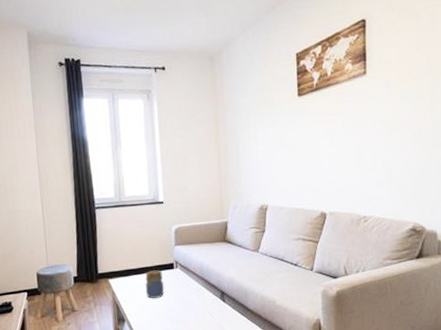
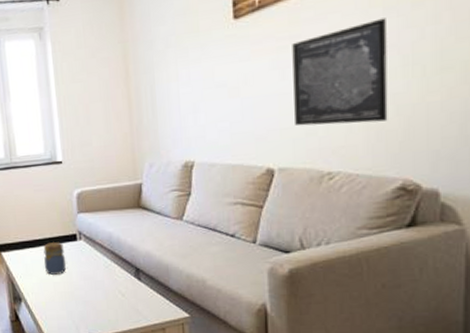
wall art: none [339,104,403,181] -> present [292,18,388,126]

